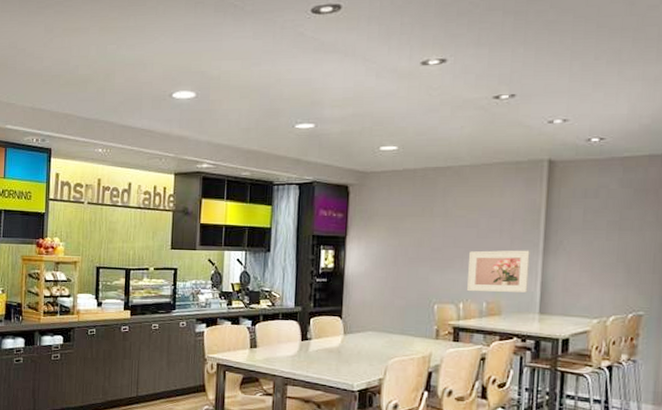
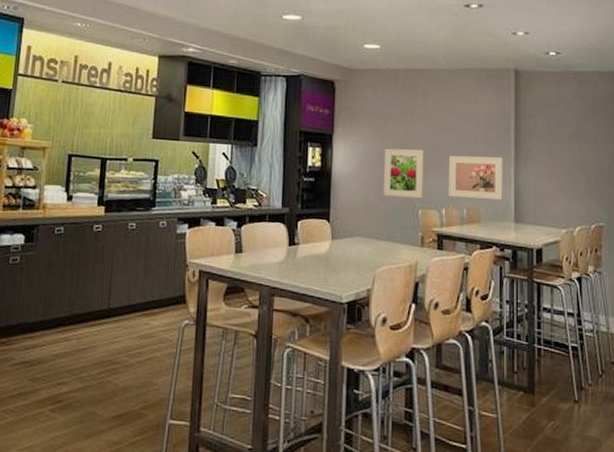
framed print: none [397,246,442,294] -> present [383,148,424,199]

